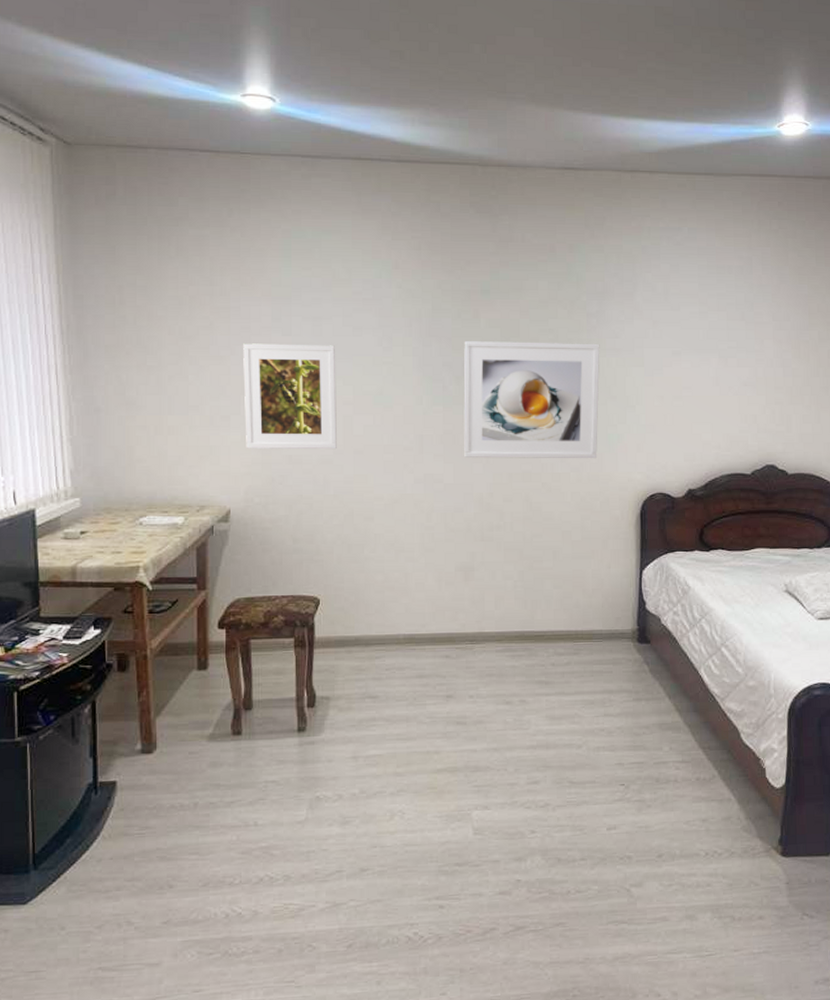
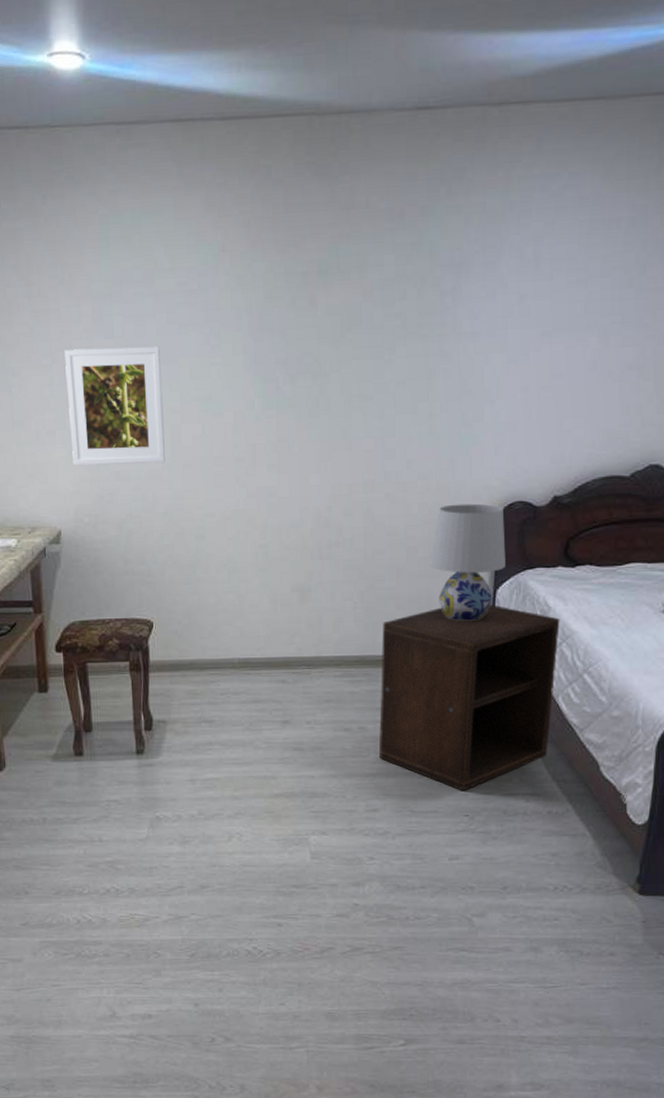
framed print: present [463,341,600,459] -> none [299,327,455,468]
nightstand: none [538,584,699,761] -> present [378,604,560,791]
table lamp: none [583,494,650,599] -> present [430,503,506,621]

